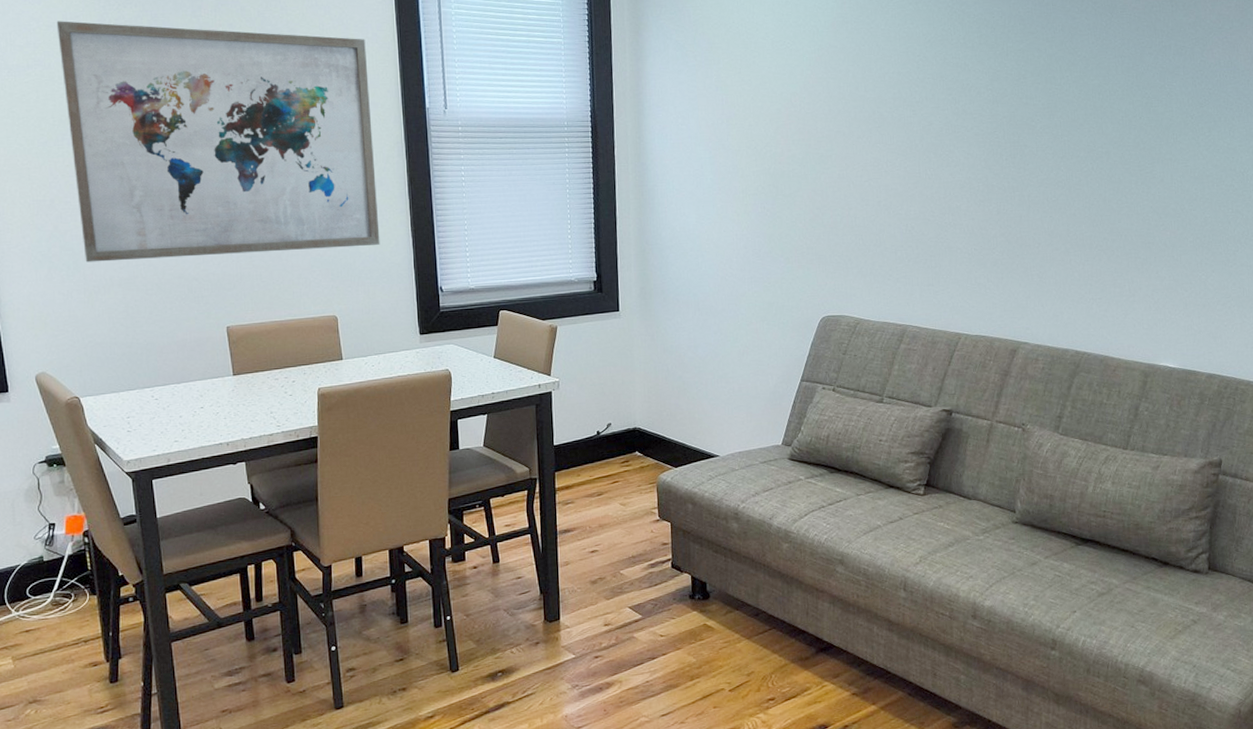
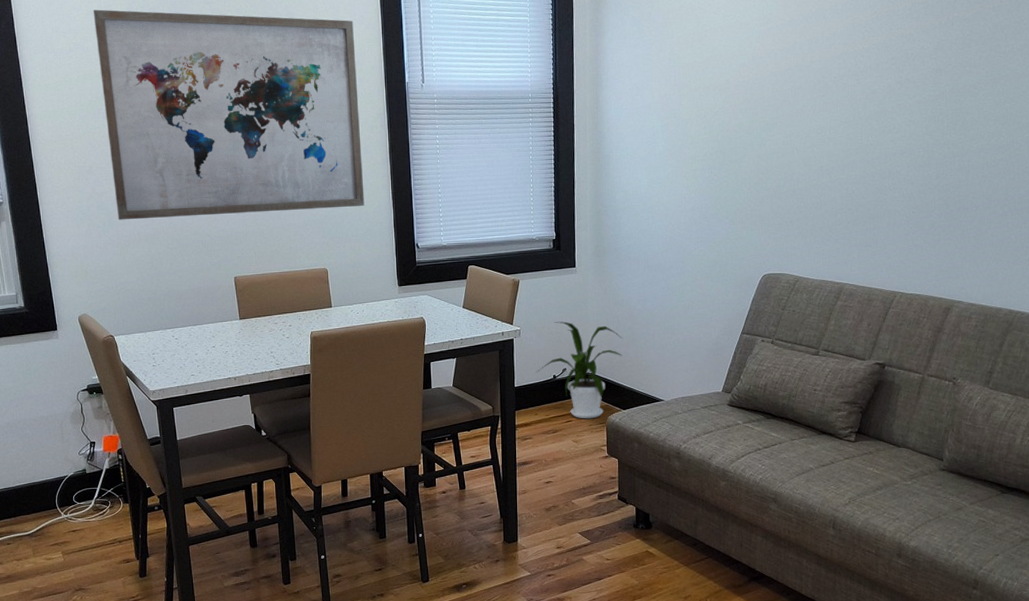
house plant: none [578,371,673,479] -> present [536,321,623,419]

